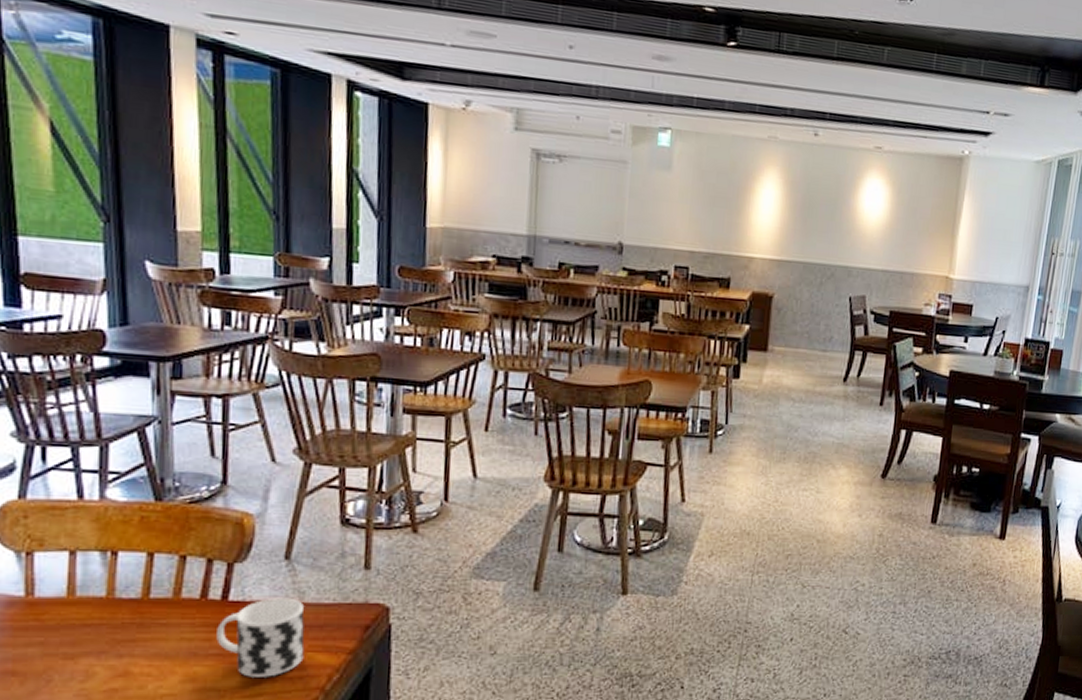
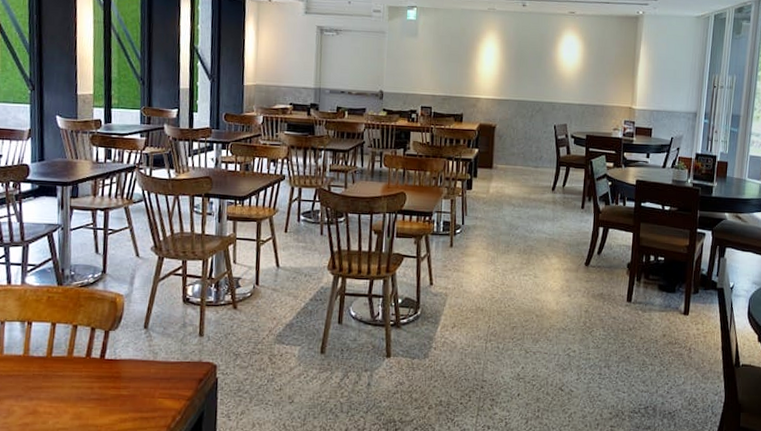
cup: present [216,597,305,677] -> none [96,357,157,417]

